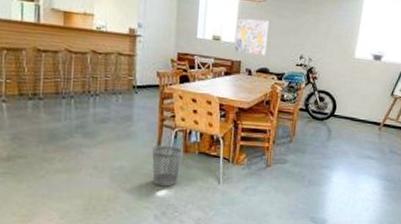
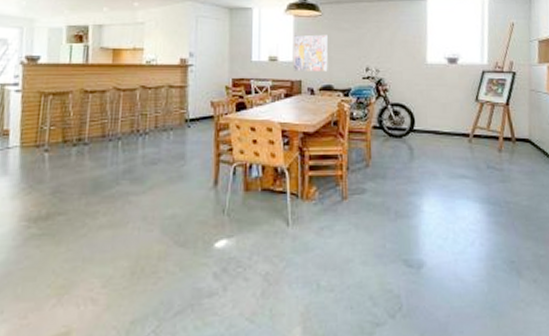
wastebasket: present [152,146,183,187] -> none [208,185,243,236]

